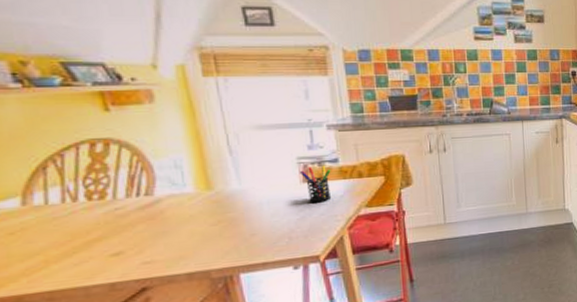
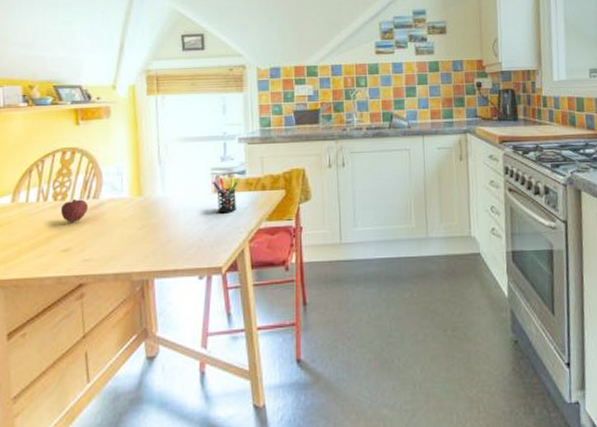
fruit: none [99,197,139,224] -> present [60,199,88,222]

